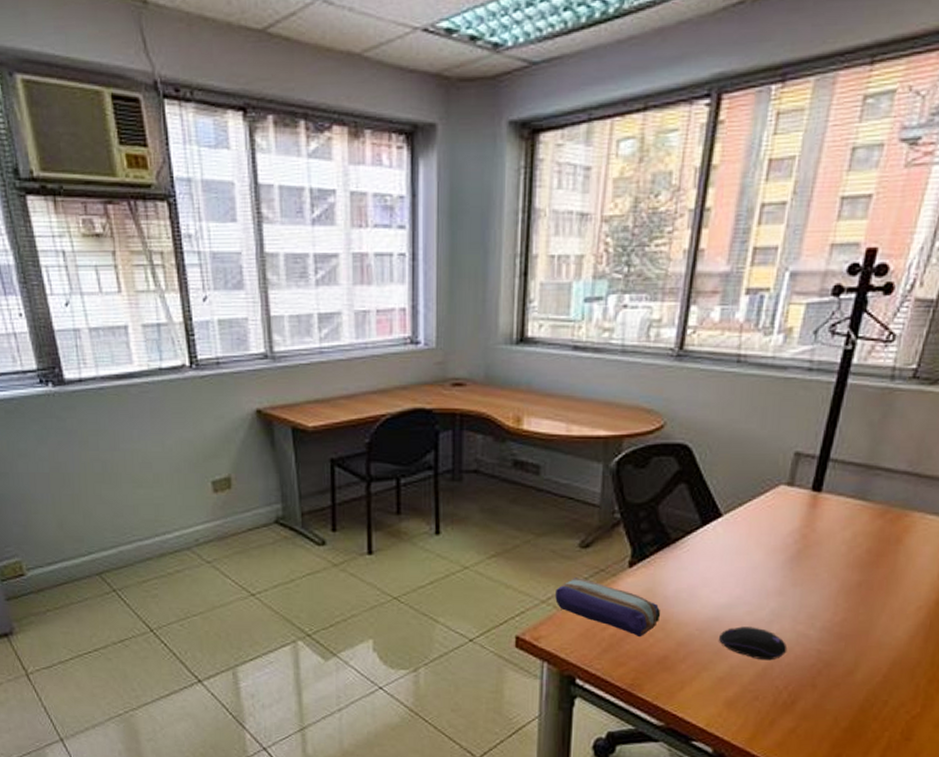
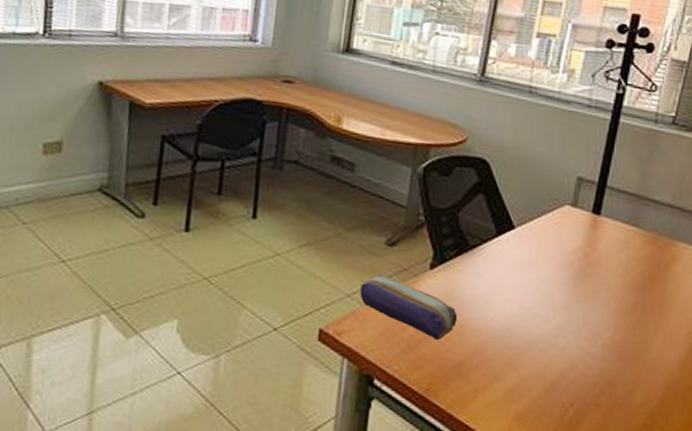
computer mouse: present [719,626,788,661] -> none [510,338,573,376]

